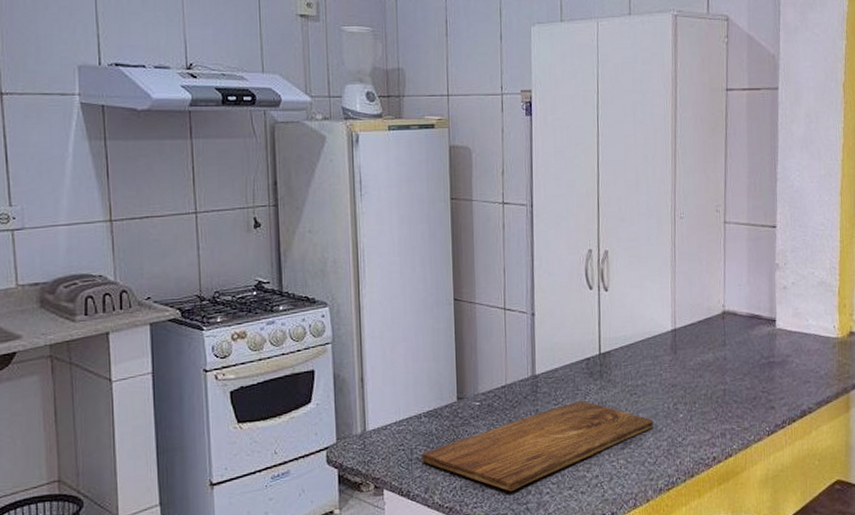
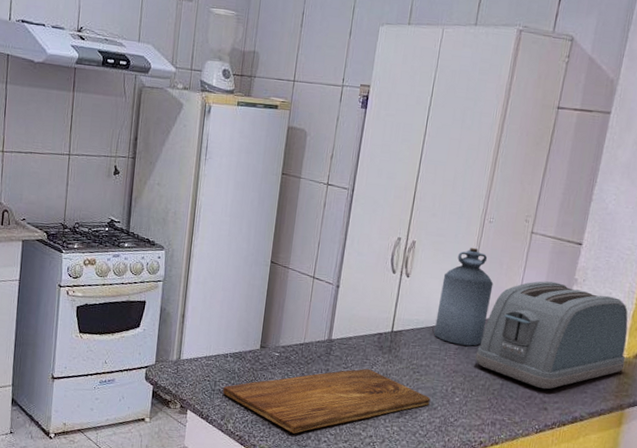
bottle: none [643,248,697,356] -> present [434,248,494,346]
toaster: none [692,271,841,387] -> present [475,281,628,389]

